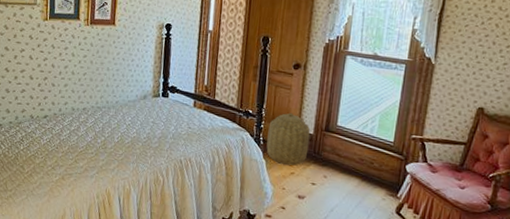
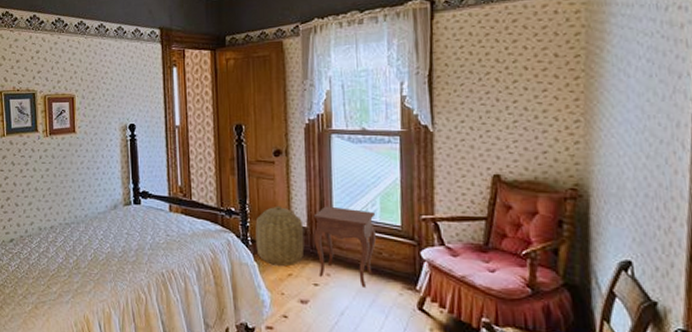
side table: none [317,118,374,190] -> present [313,206,377,287]

